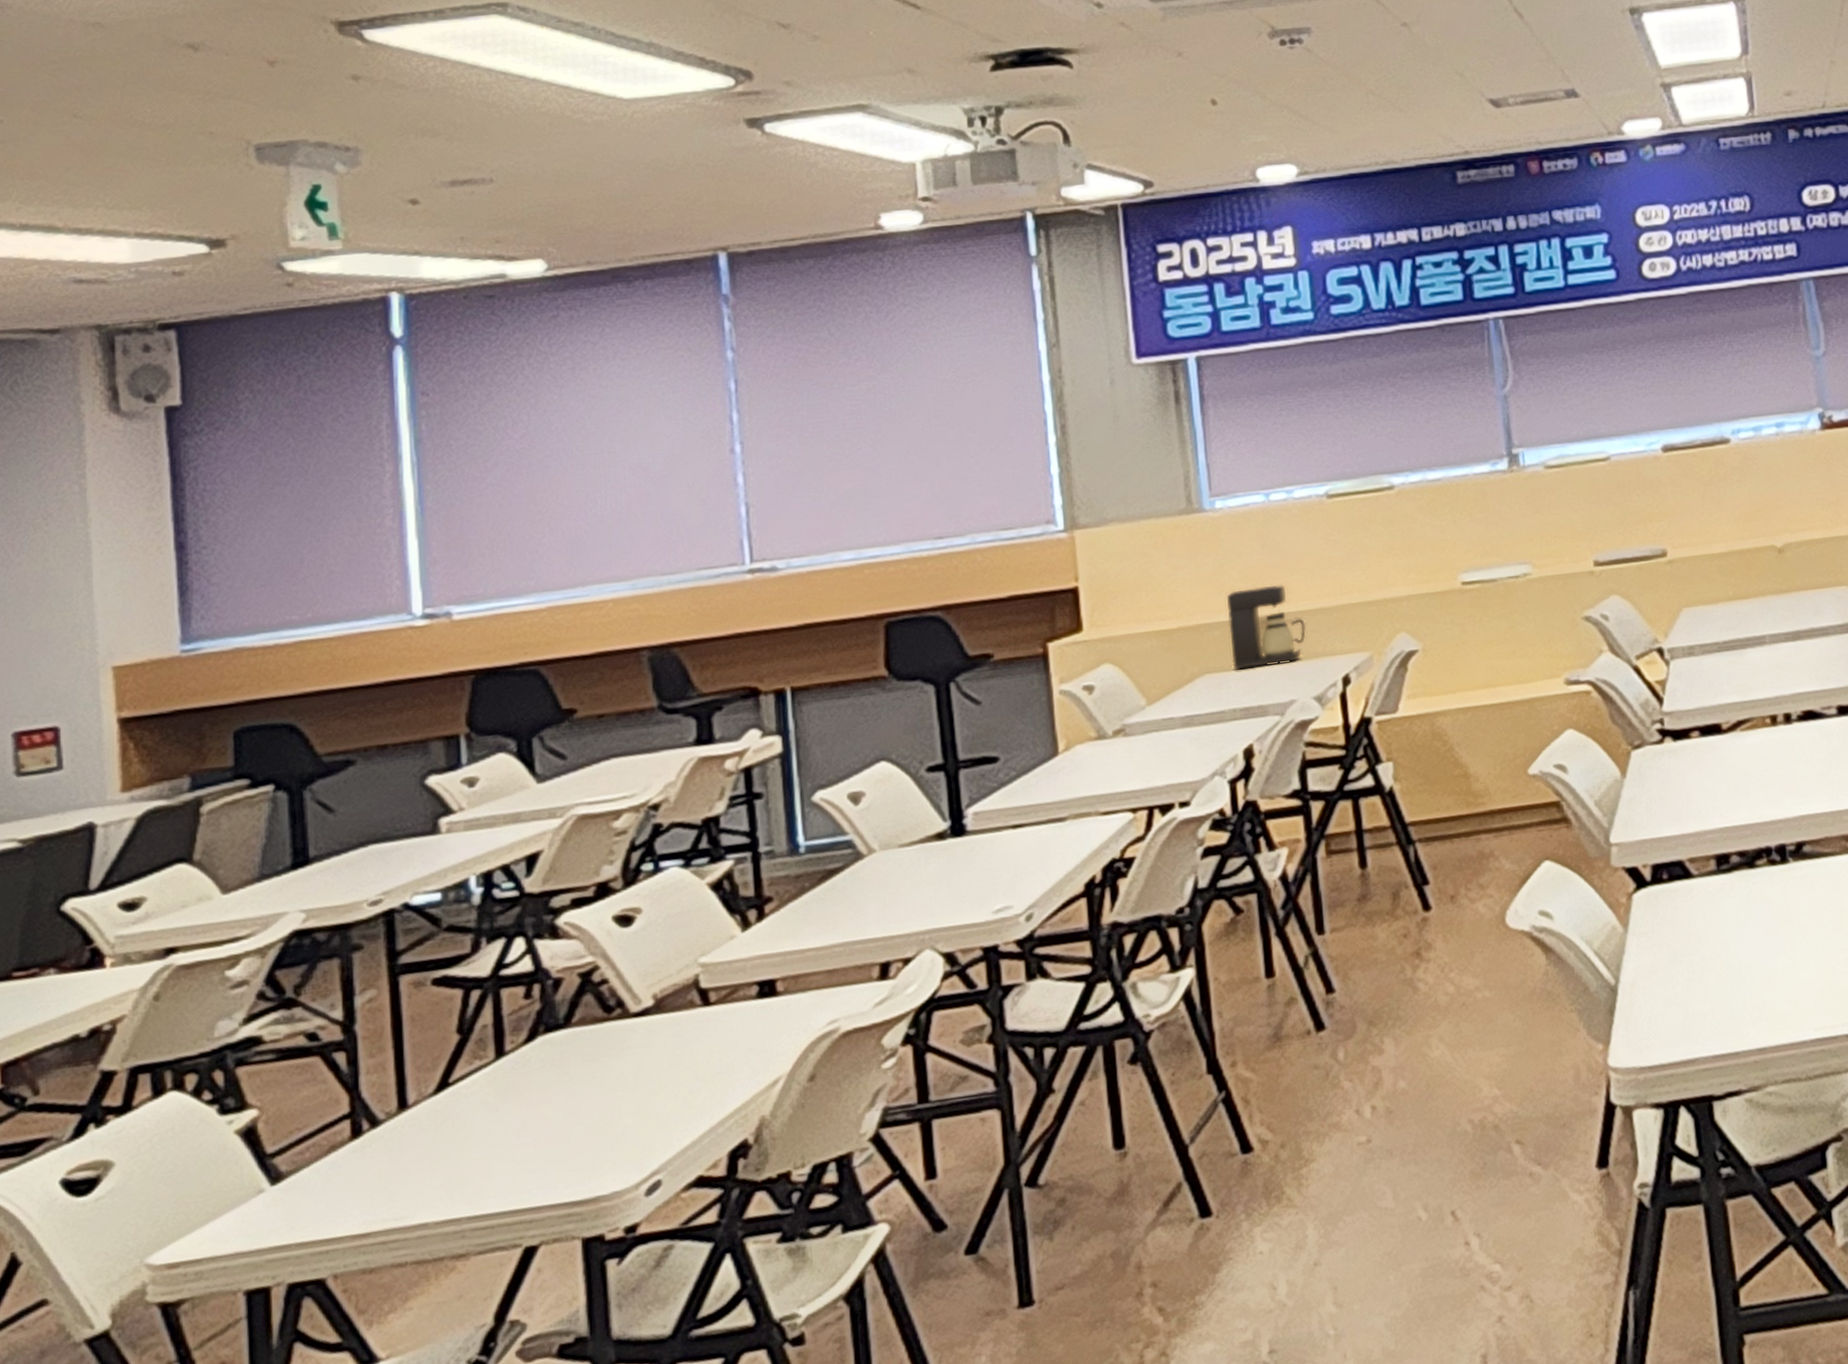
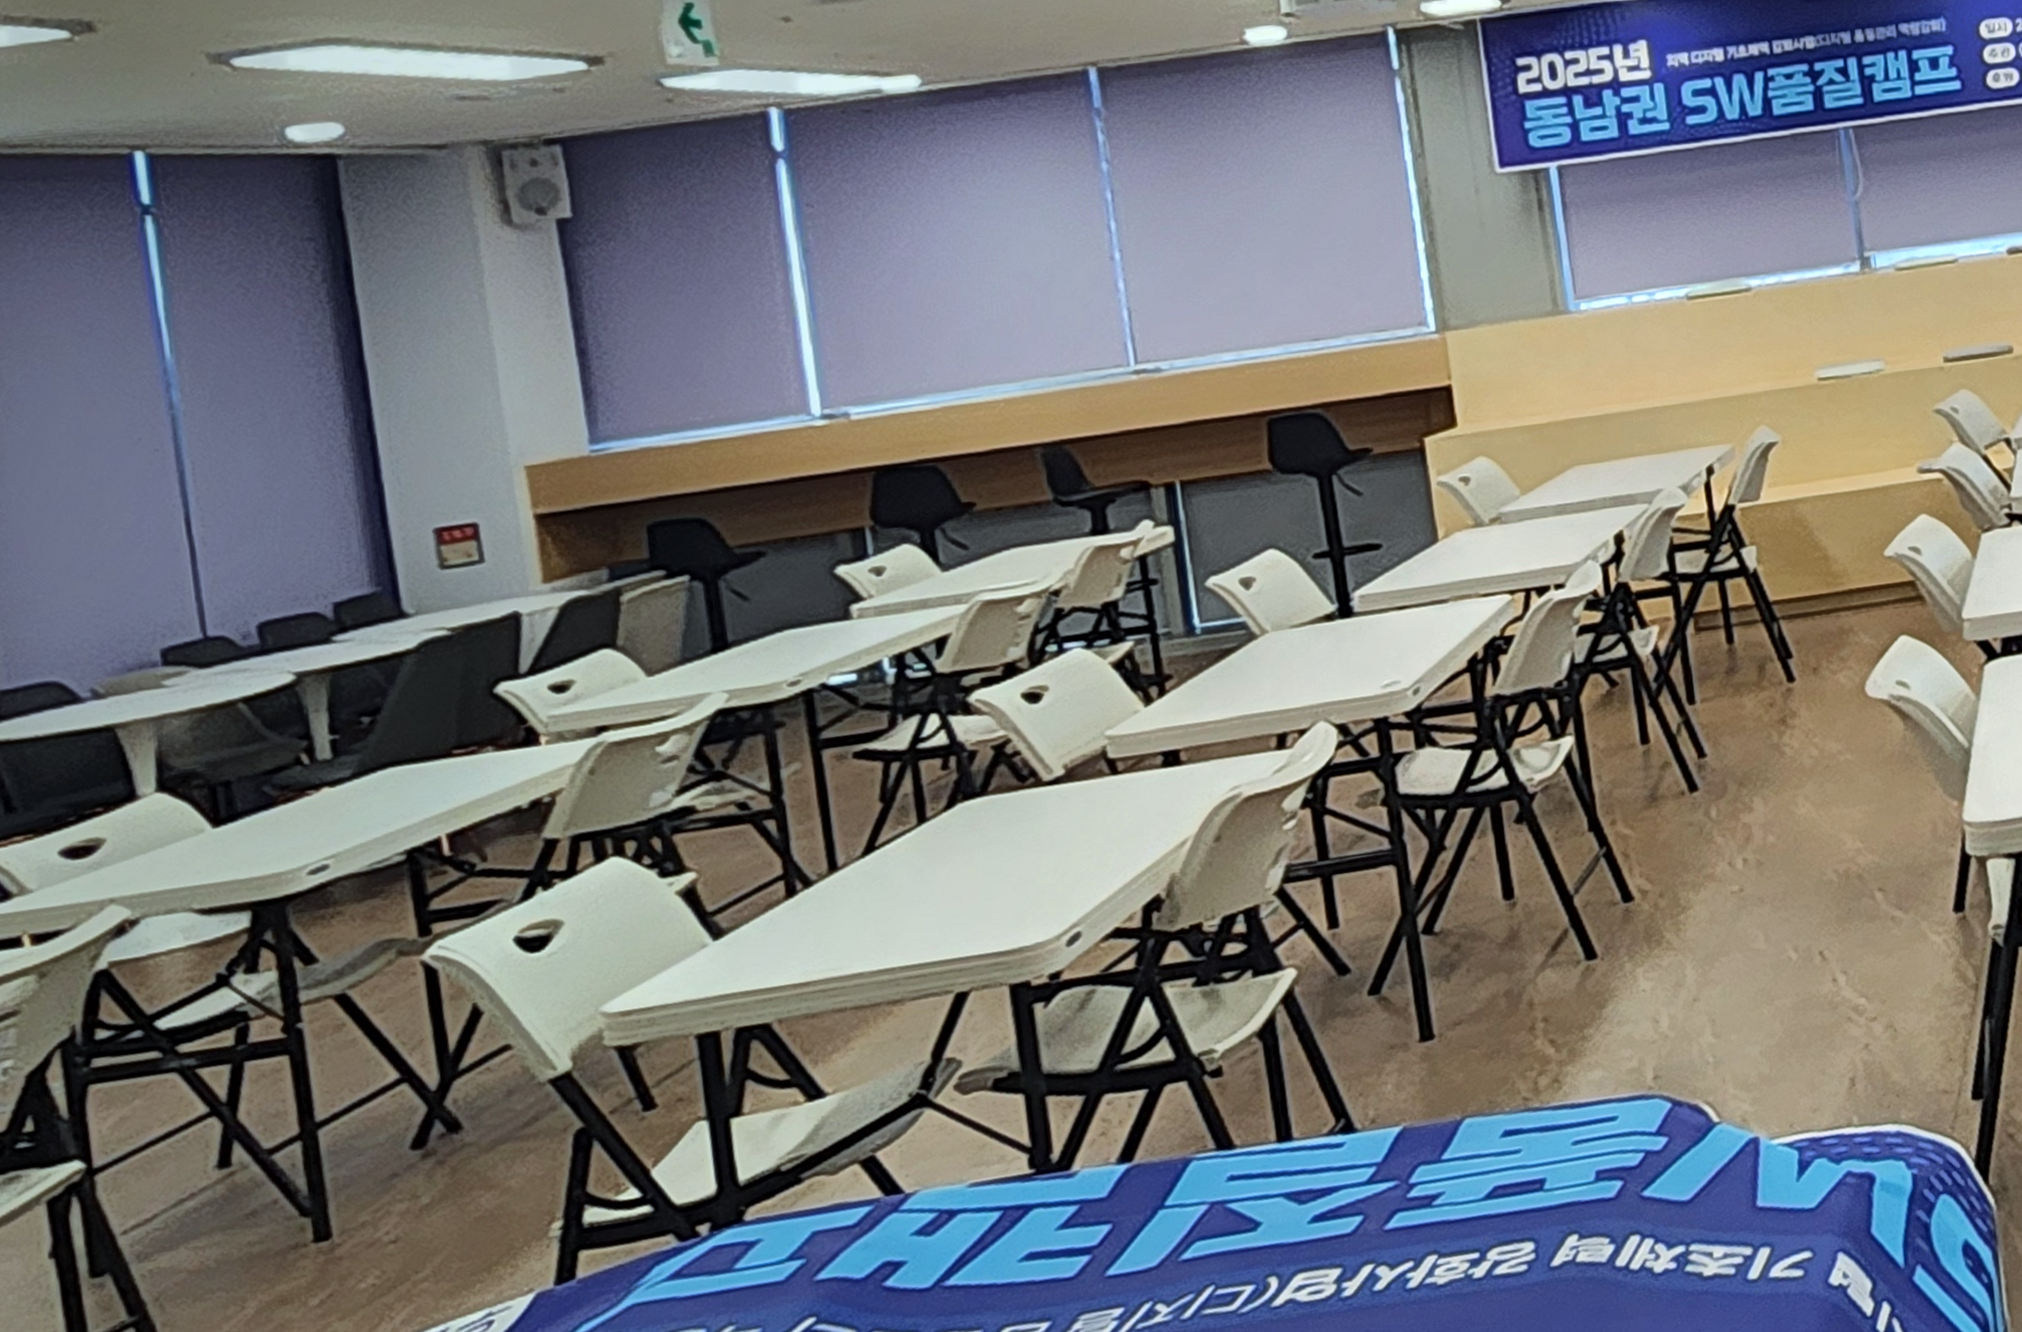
coffee maker: present [1227,584,1306,670] -> none [1594,381,1671,462]

